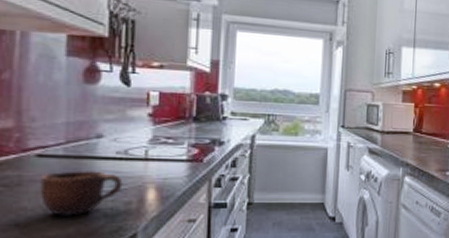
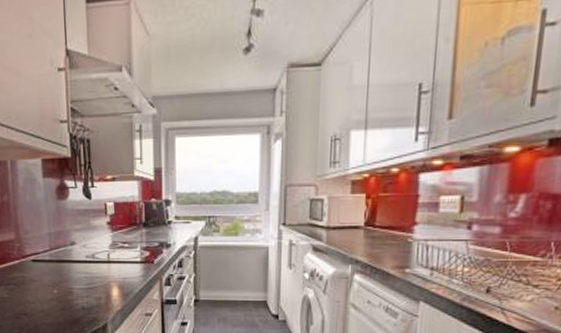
mug: present [39,169,123,216] -> none [36,271,93,308]

